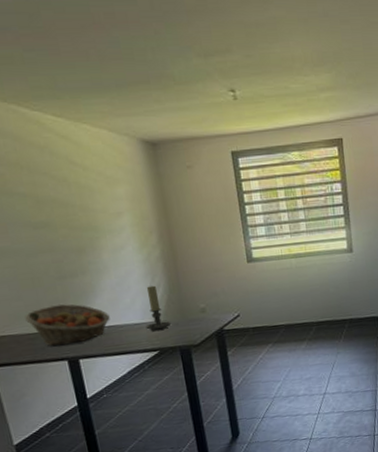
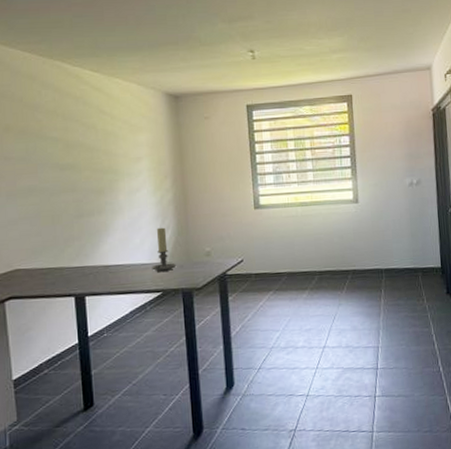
fruit basket: present [25,304,110,347] -> none [41,241,119,282]

